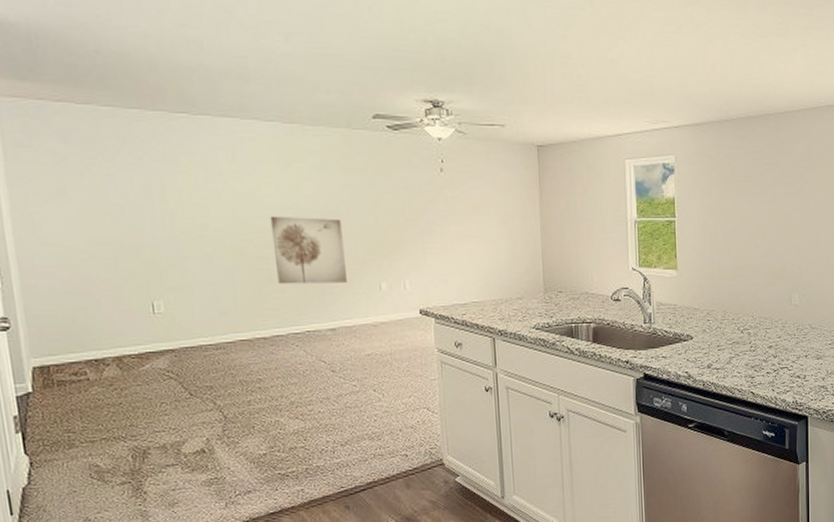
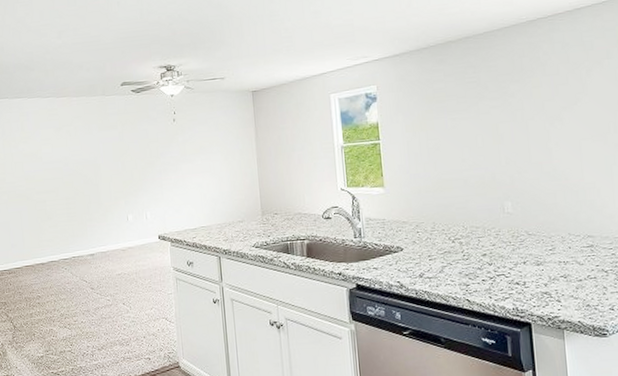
wall art: present [270,216,347,285] -> none [47,166,102,221]

